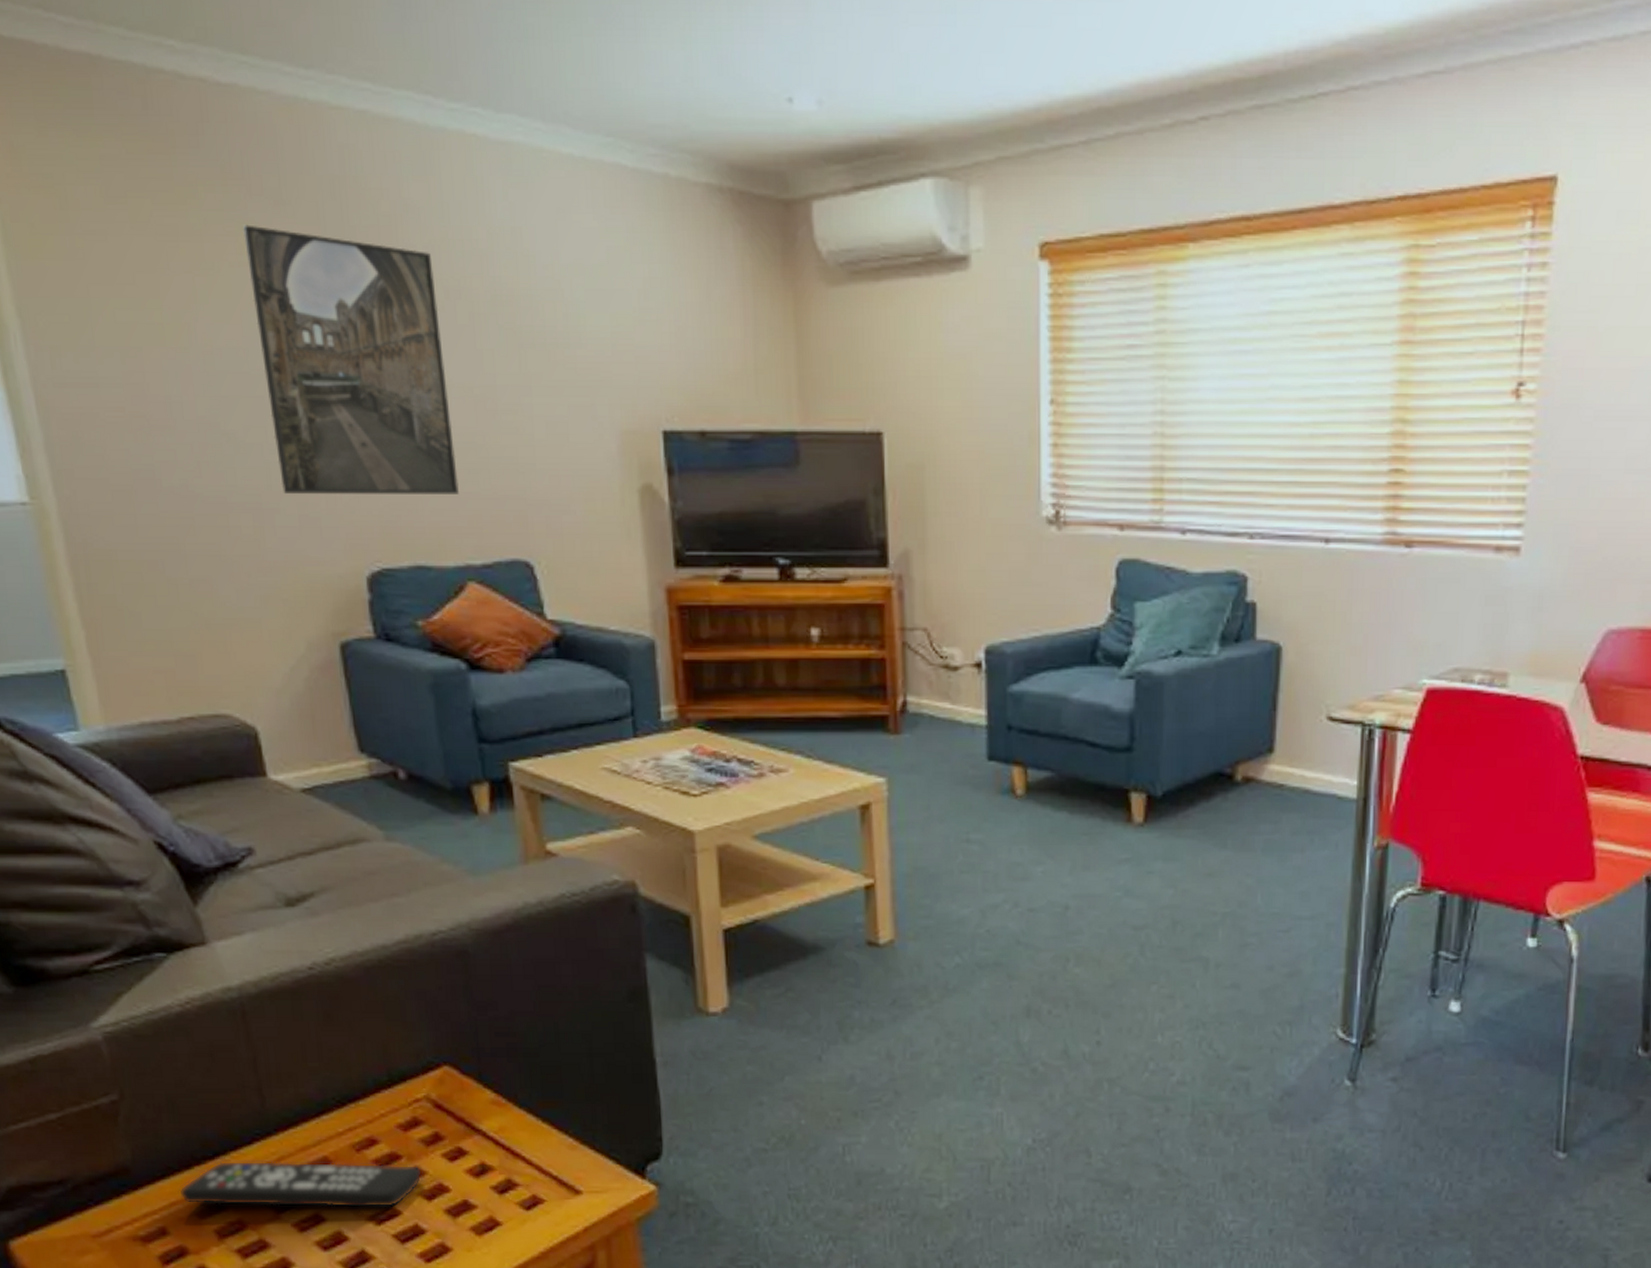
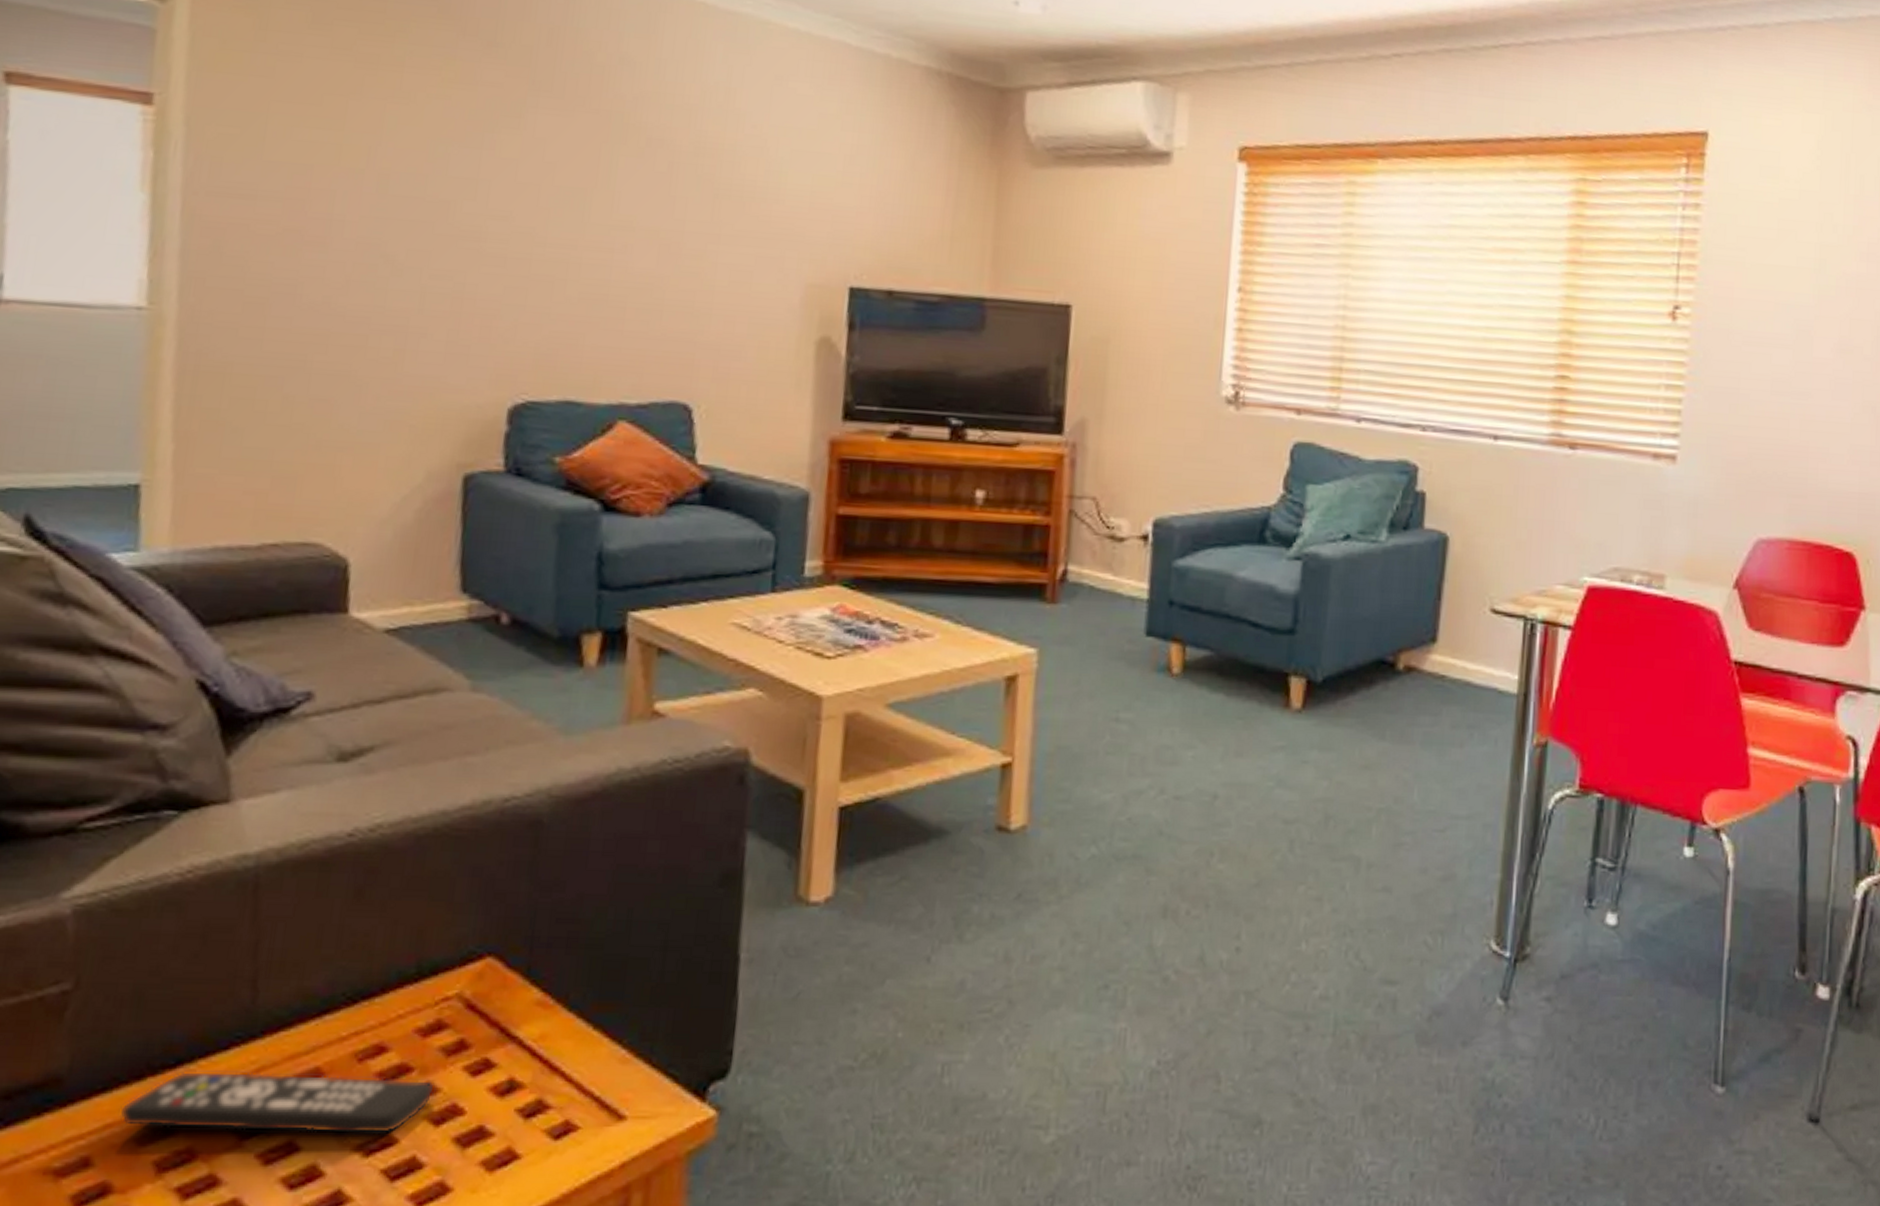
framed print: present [242,224,459,494] -> none [434,61,640,333]

